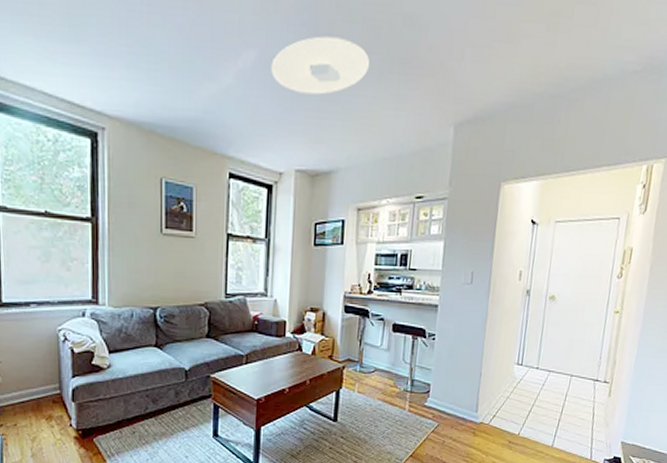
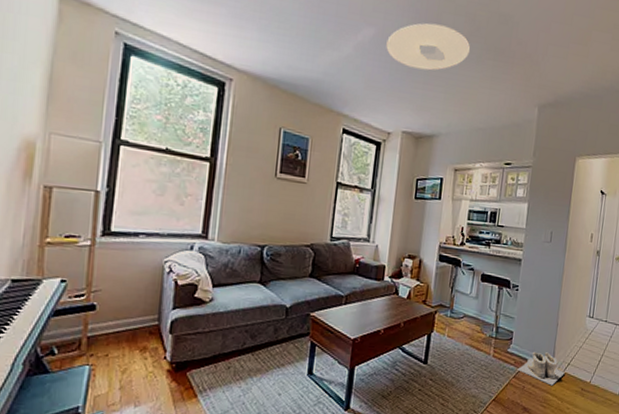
boots: none [436,404,490,439] -> present [517,351,565,386]

